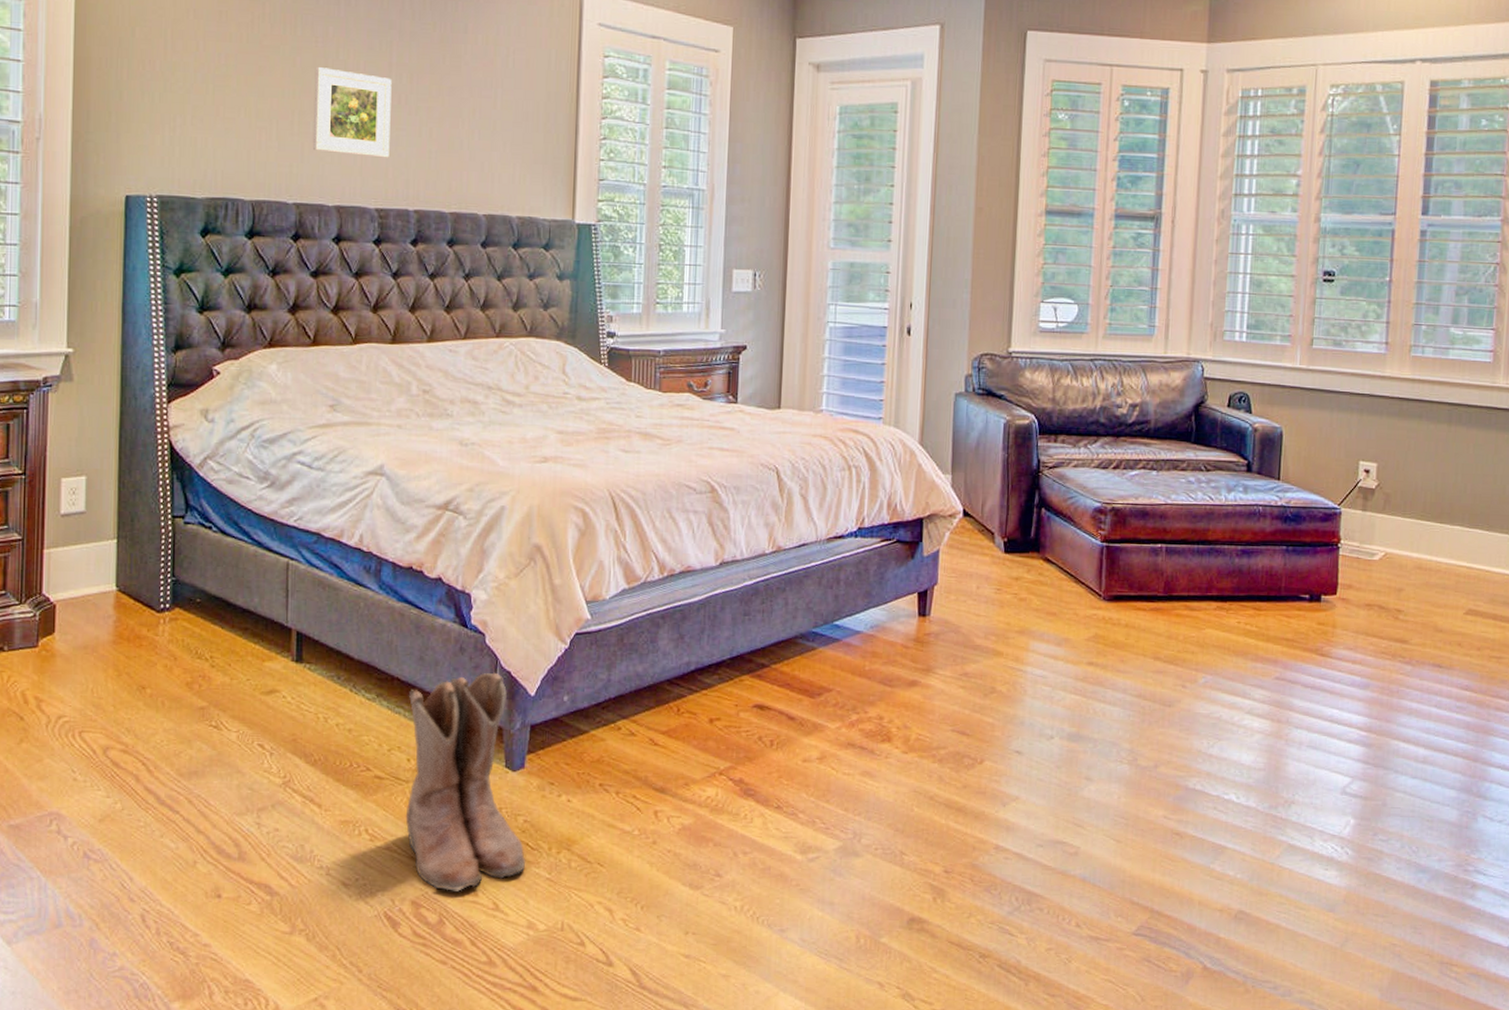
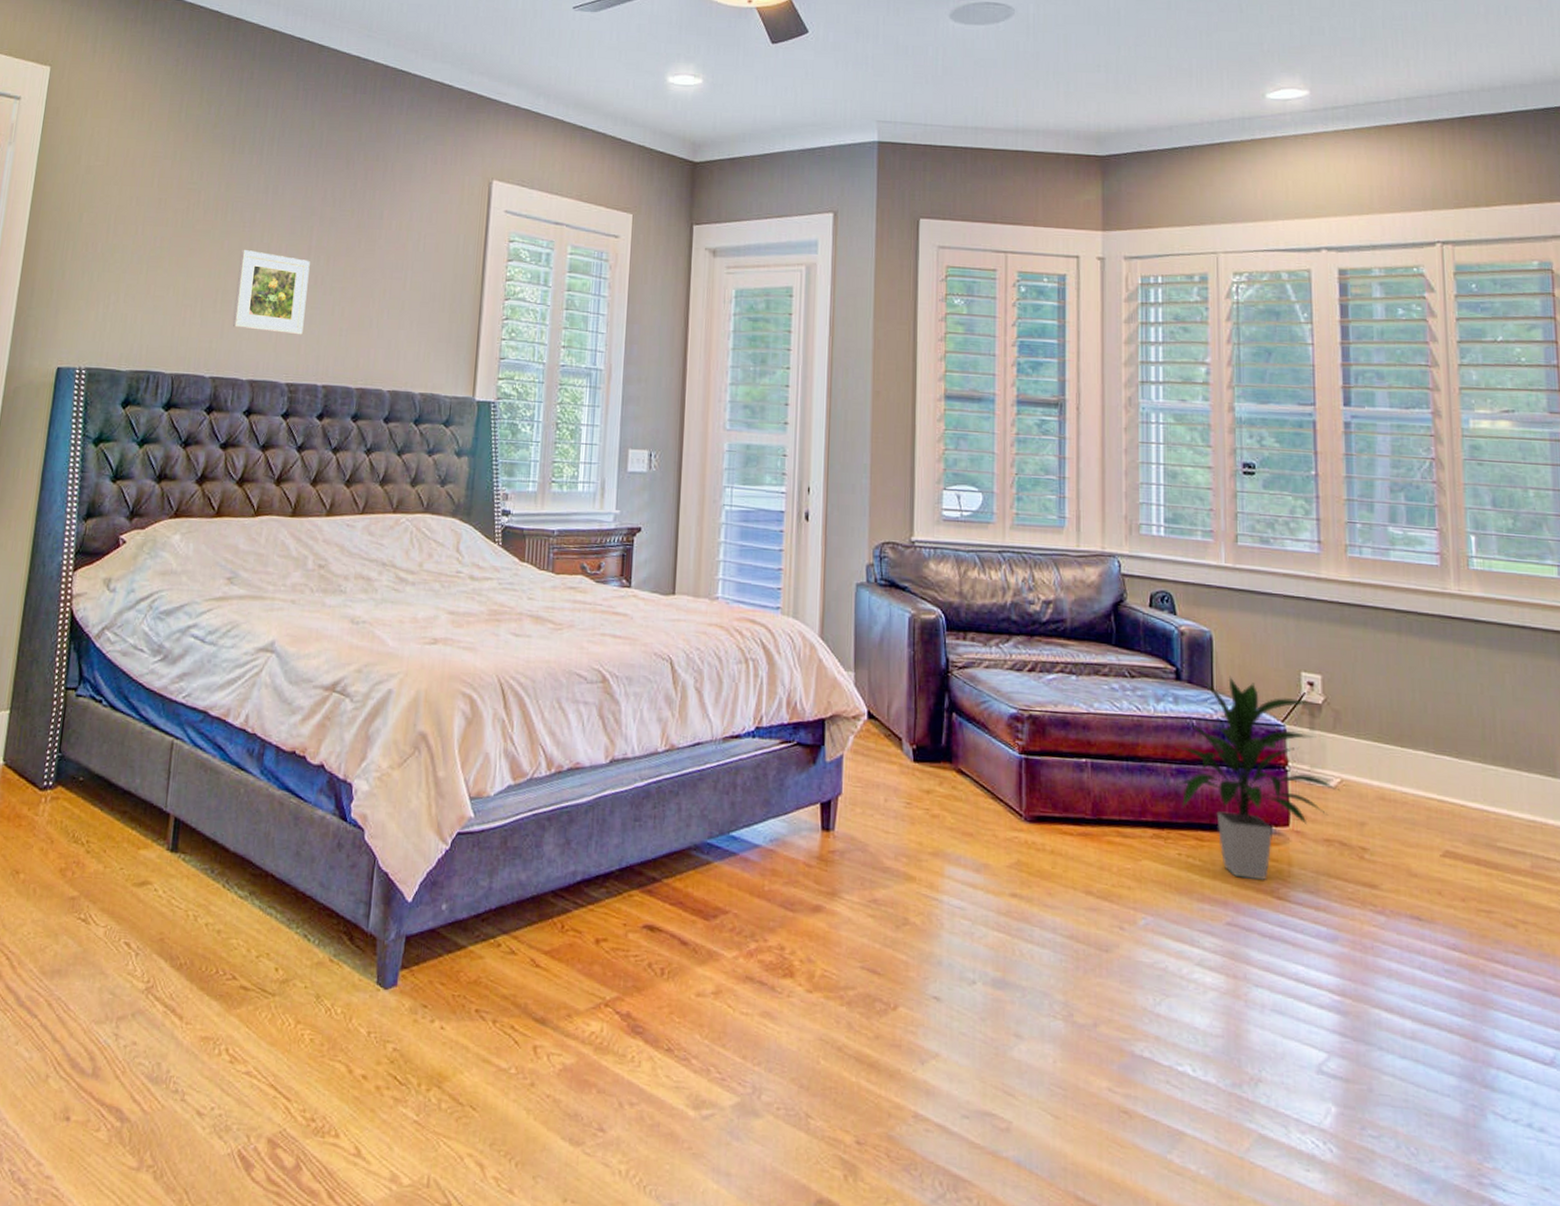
boots: present [405,672,526,891] -> none [268,872,393,1130]
indoor plant: none [1238,466,1384,641] -> present [1174,675,1341,880]

